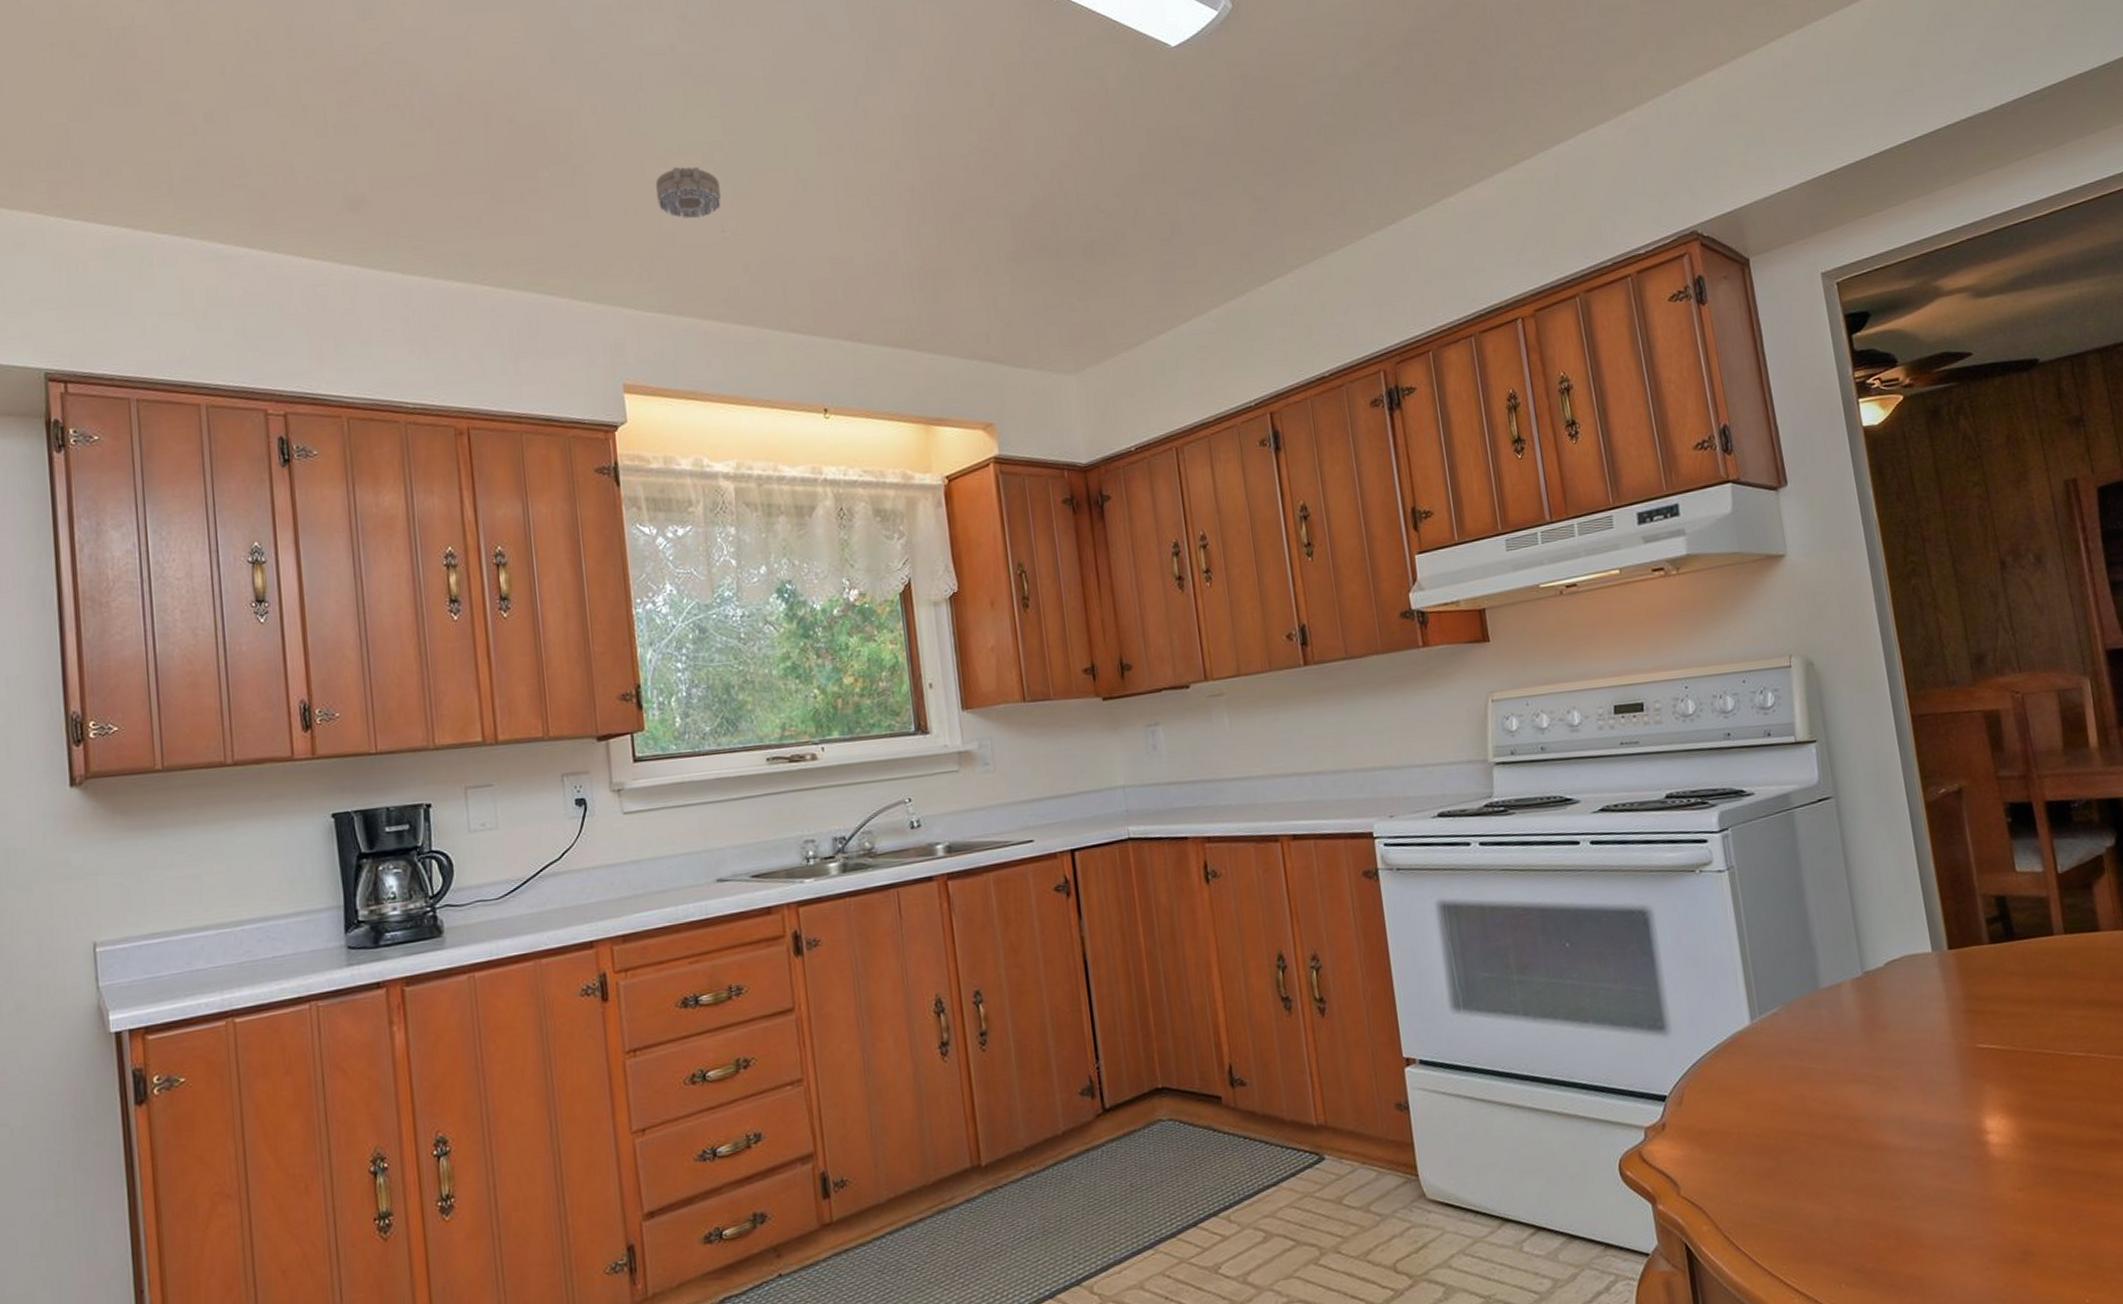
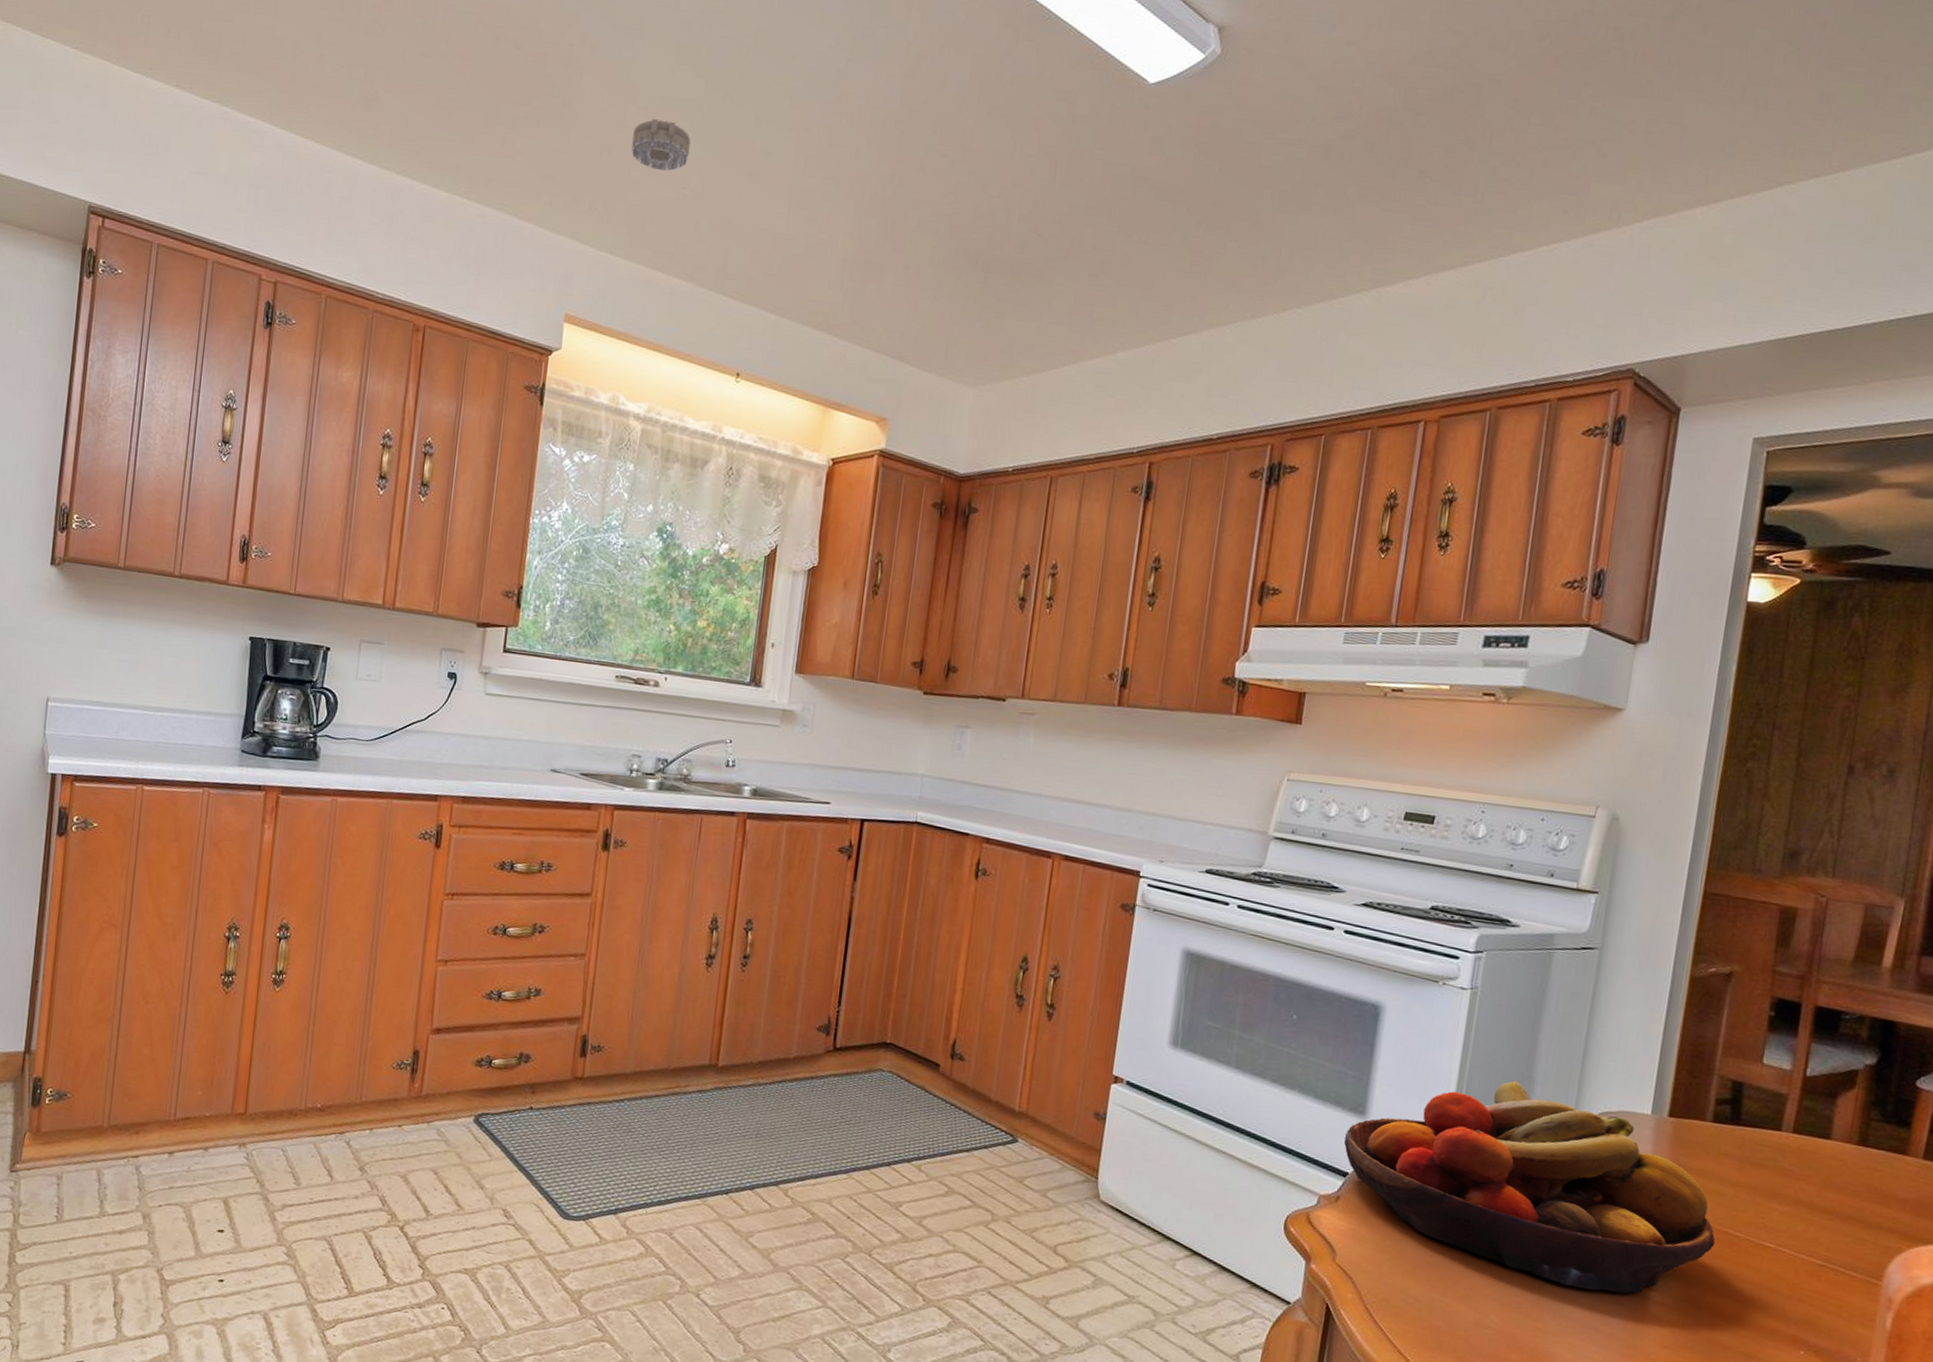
fruit bowl: none [1651,952,2031,1154] -> present [1344,1080,1715,1294]

